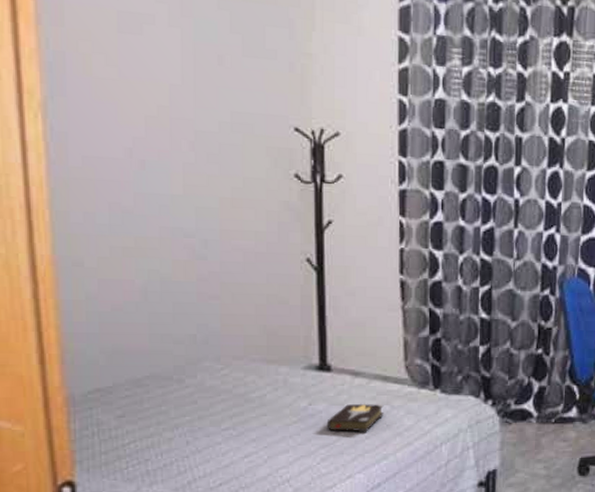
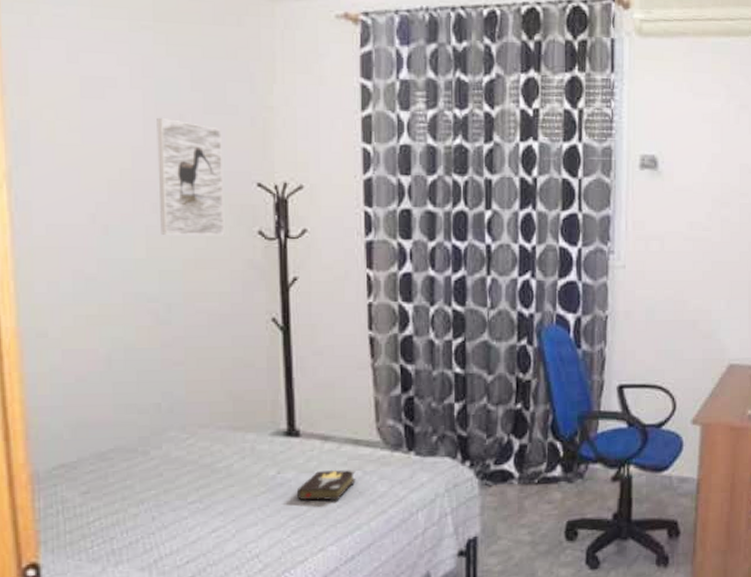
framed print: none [195,57,262,177] -> present [157,117,225,235]

